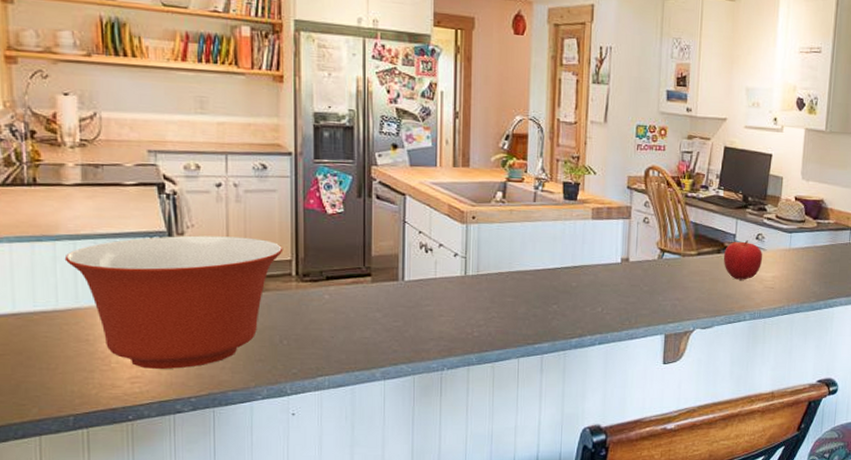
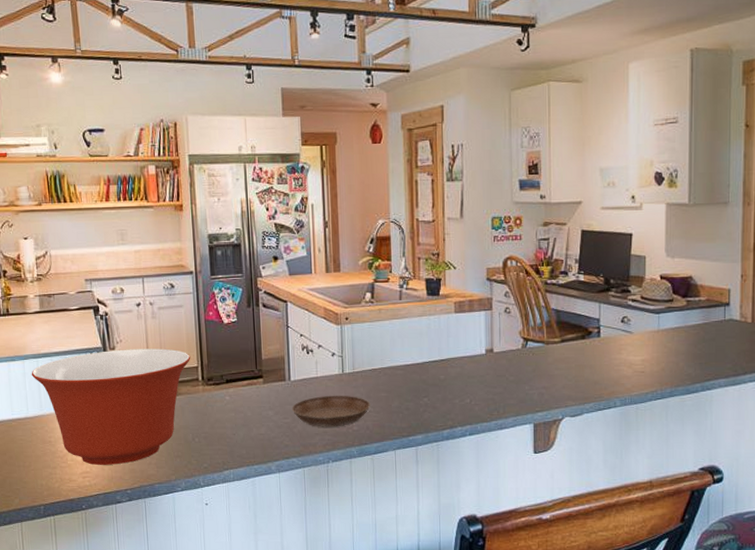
saucer: none [403,298,495,333] -> present [291,395,371,427]
fruit: present [723,240,763,280] -> none [588,324,630,365]

